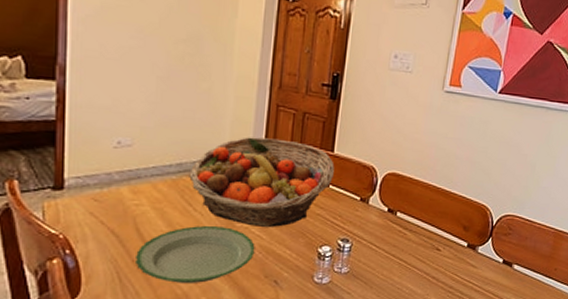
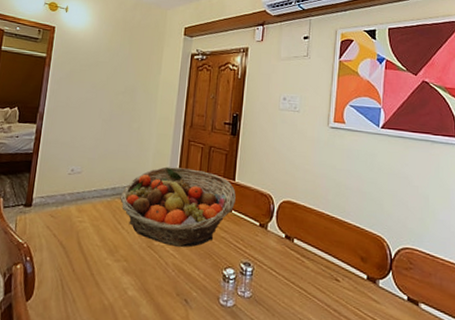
plate: present [136,226,255,283] -> none [75,242,169,296]

